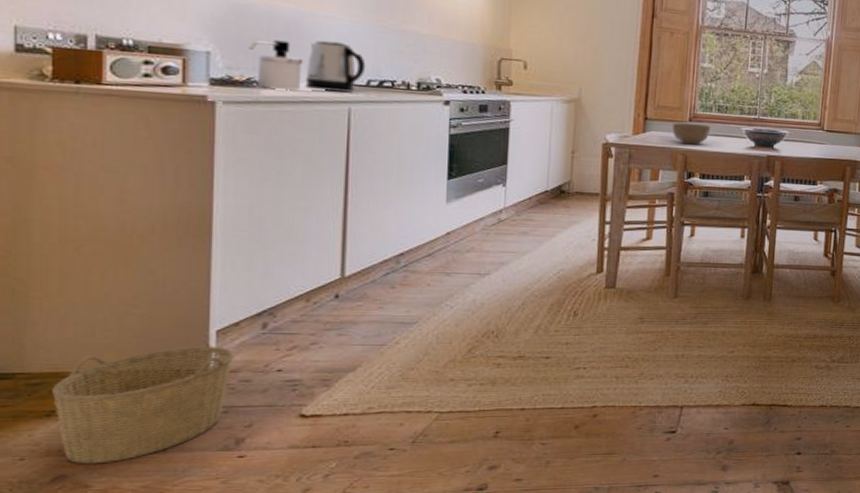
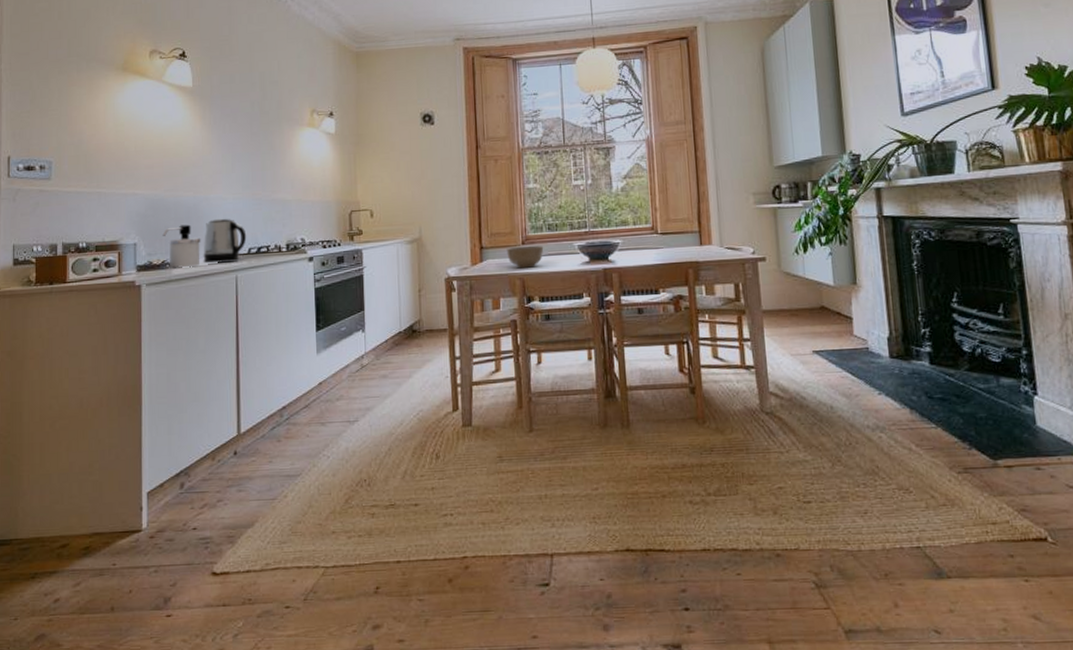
basket: present [52,346,234,465] -> none [36,507,160,624]

